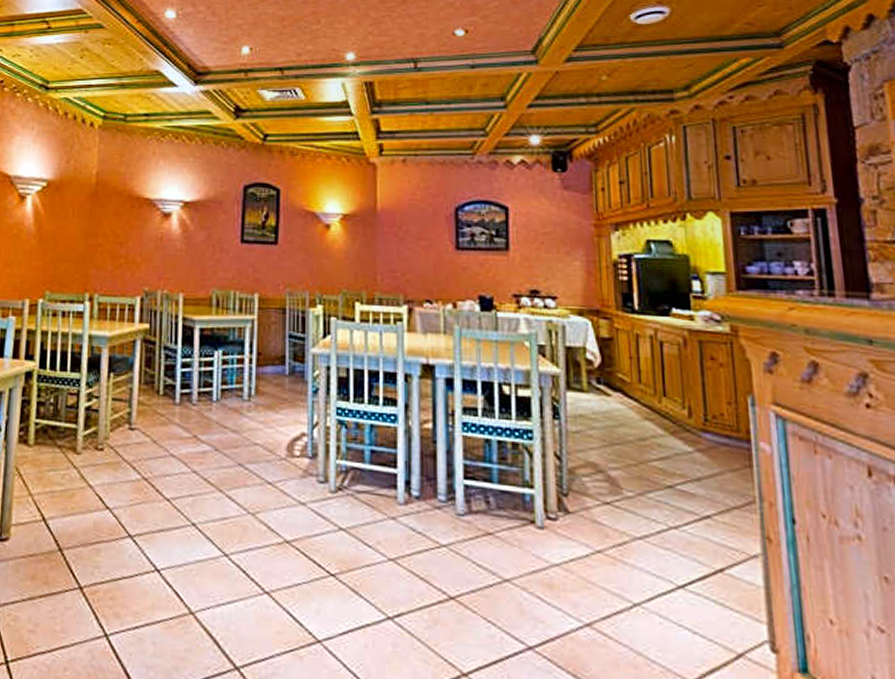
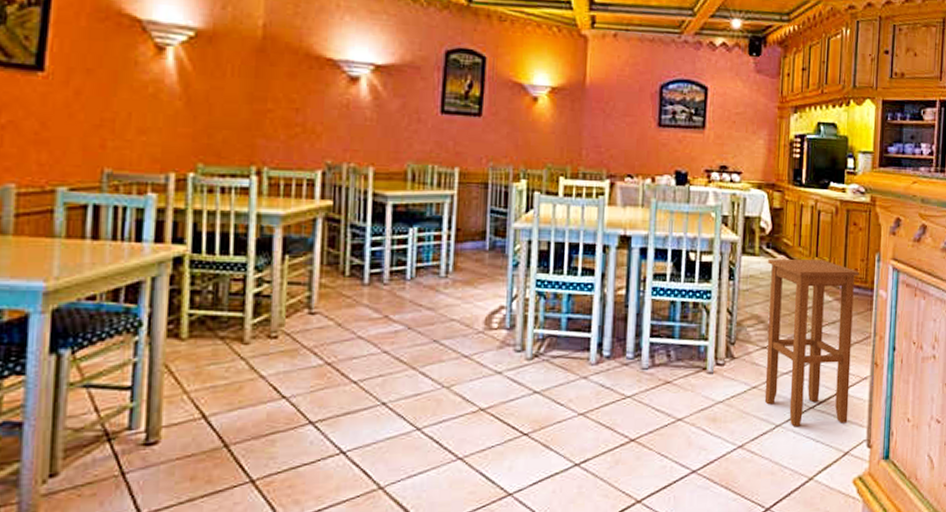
stool: none [601,397,737,614] -> present [764,259,859,427]

